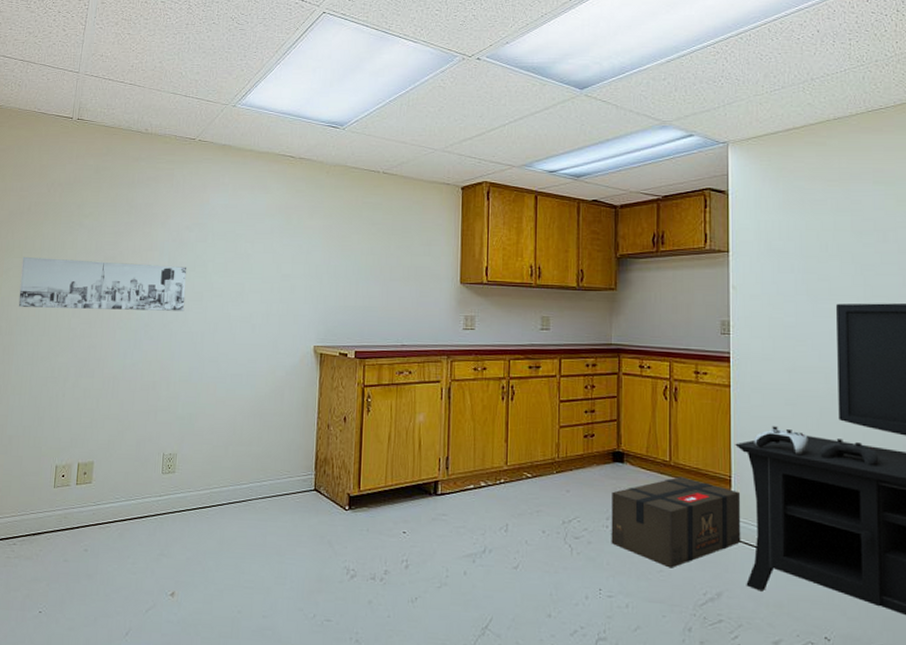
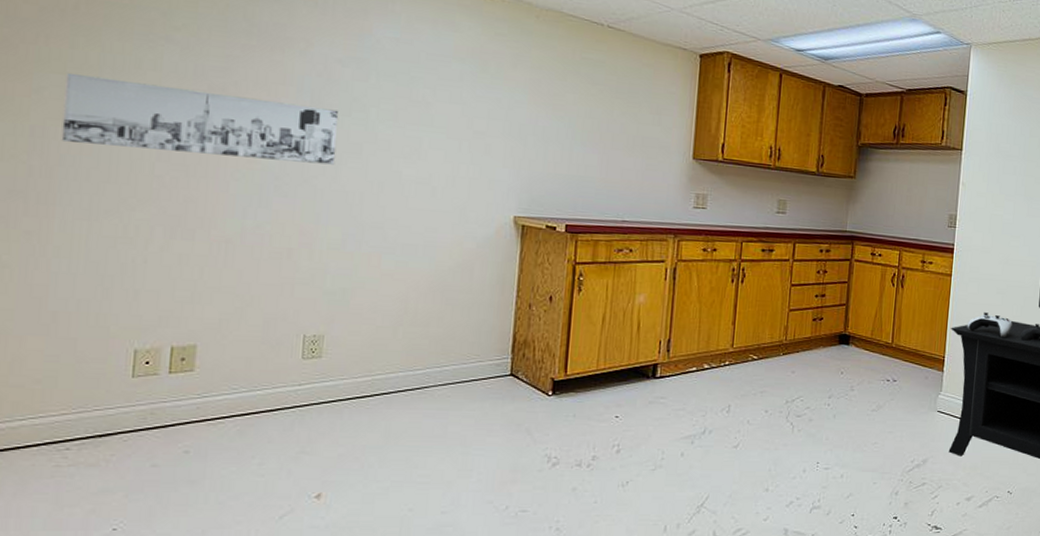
cardboard box: present [611,476,741,568] -> none [831,357,951,440]

